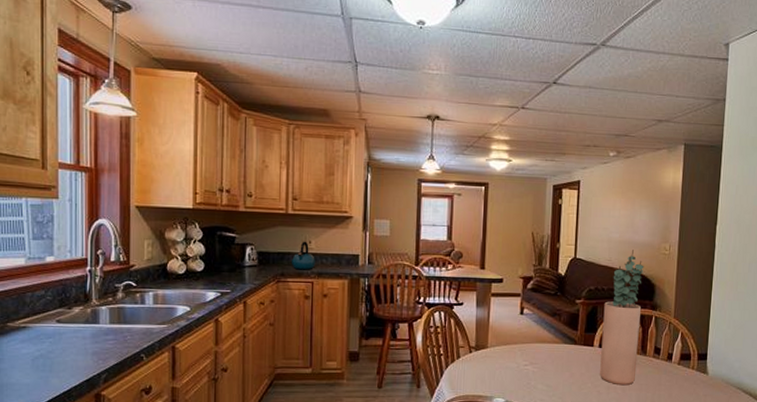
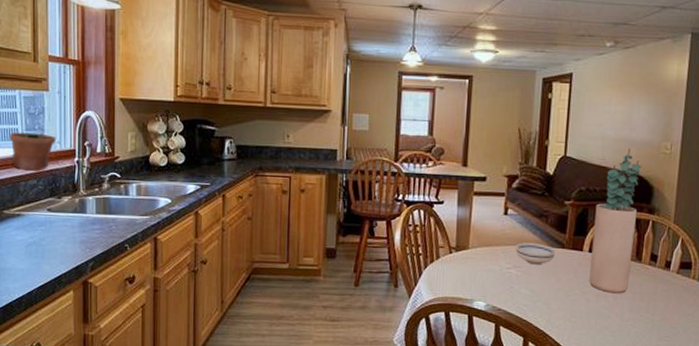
planter: none [14,241,65,281] -> present [9,132,55,171]
kettle: present [292,241,315,272] -> none [270,135,293,166]
bowl: none [532,340,568,361] -> present [516,242,555,265]

